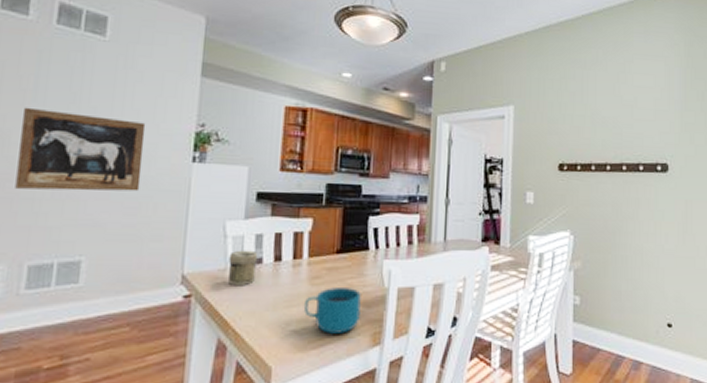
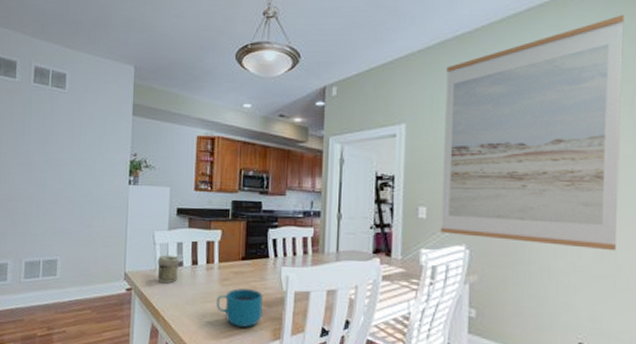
wall art: present [15,107,146,192] -> none [14,146,95,208]
wall art: none [547,18,695,234] -> present [440,14,624,251]

